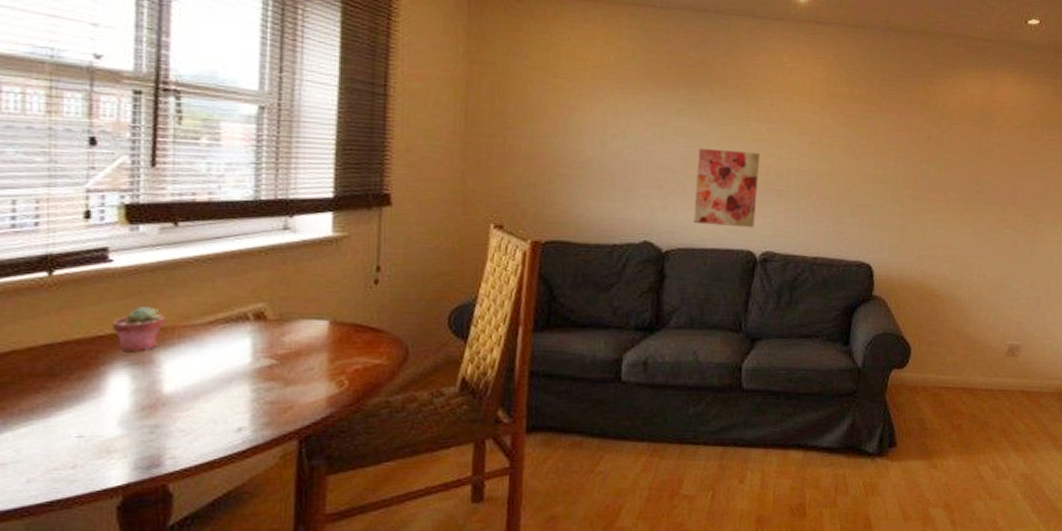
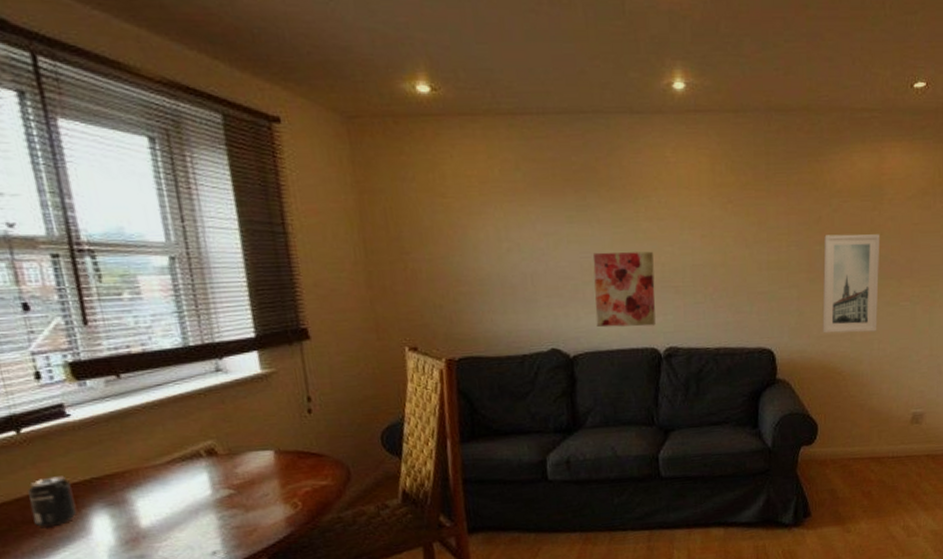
beverage can: none [43,326,96,382] -> present [28,476,77,527]
potted succulent: present [112,307,166,352] -> none [82,453,129,495]
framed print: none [923,155,988,256] -> present [822,234,881,334]

